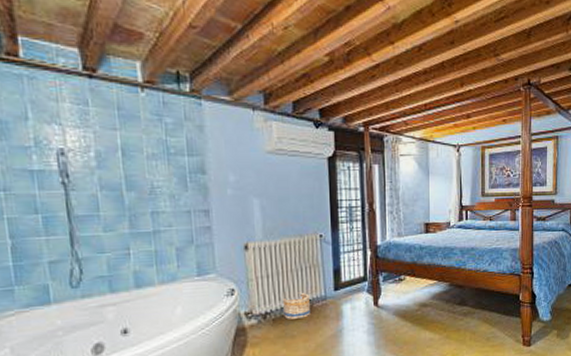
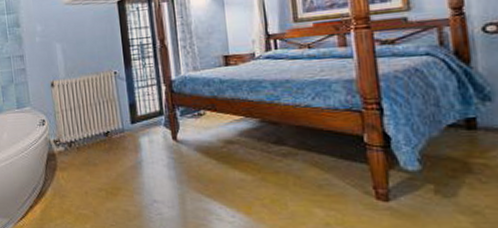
basket: present [282,292,310,319] -> none [84,124,110,149]

